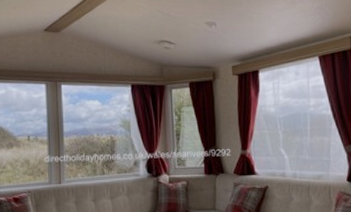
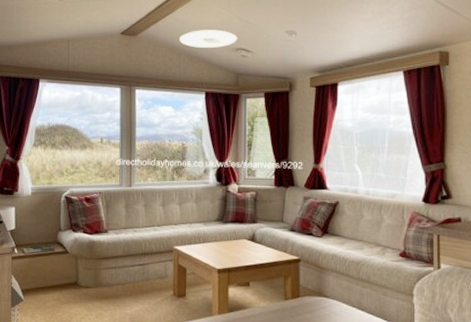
ceiling light: none [103,23,160,42] -> present [179,30,238,48]

